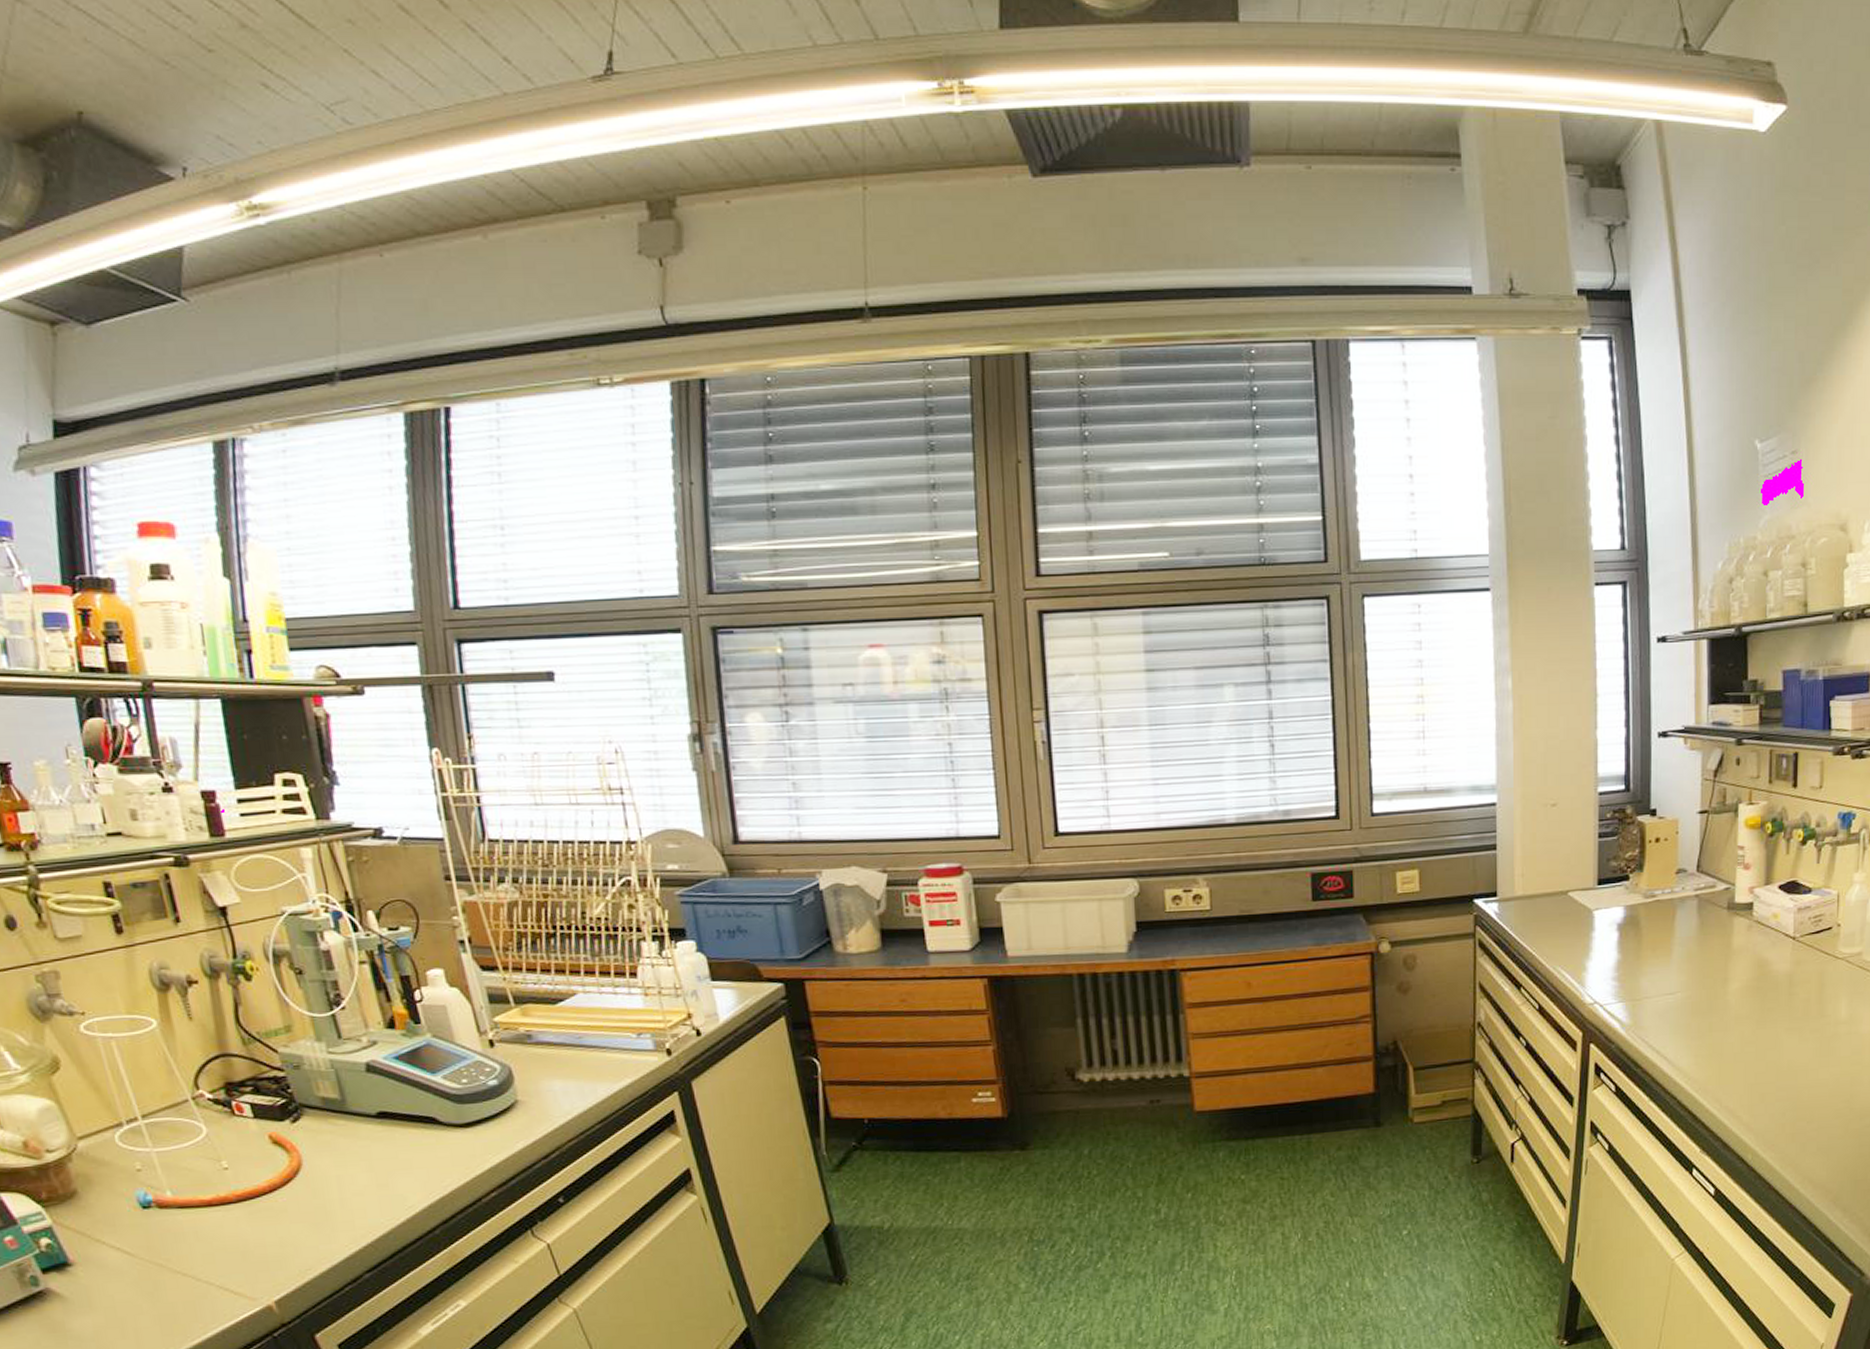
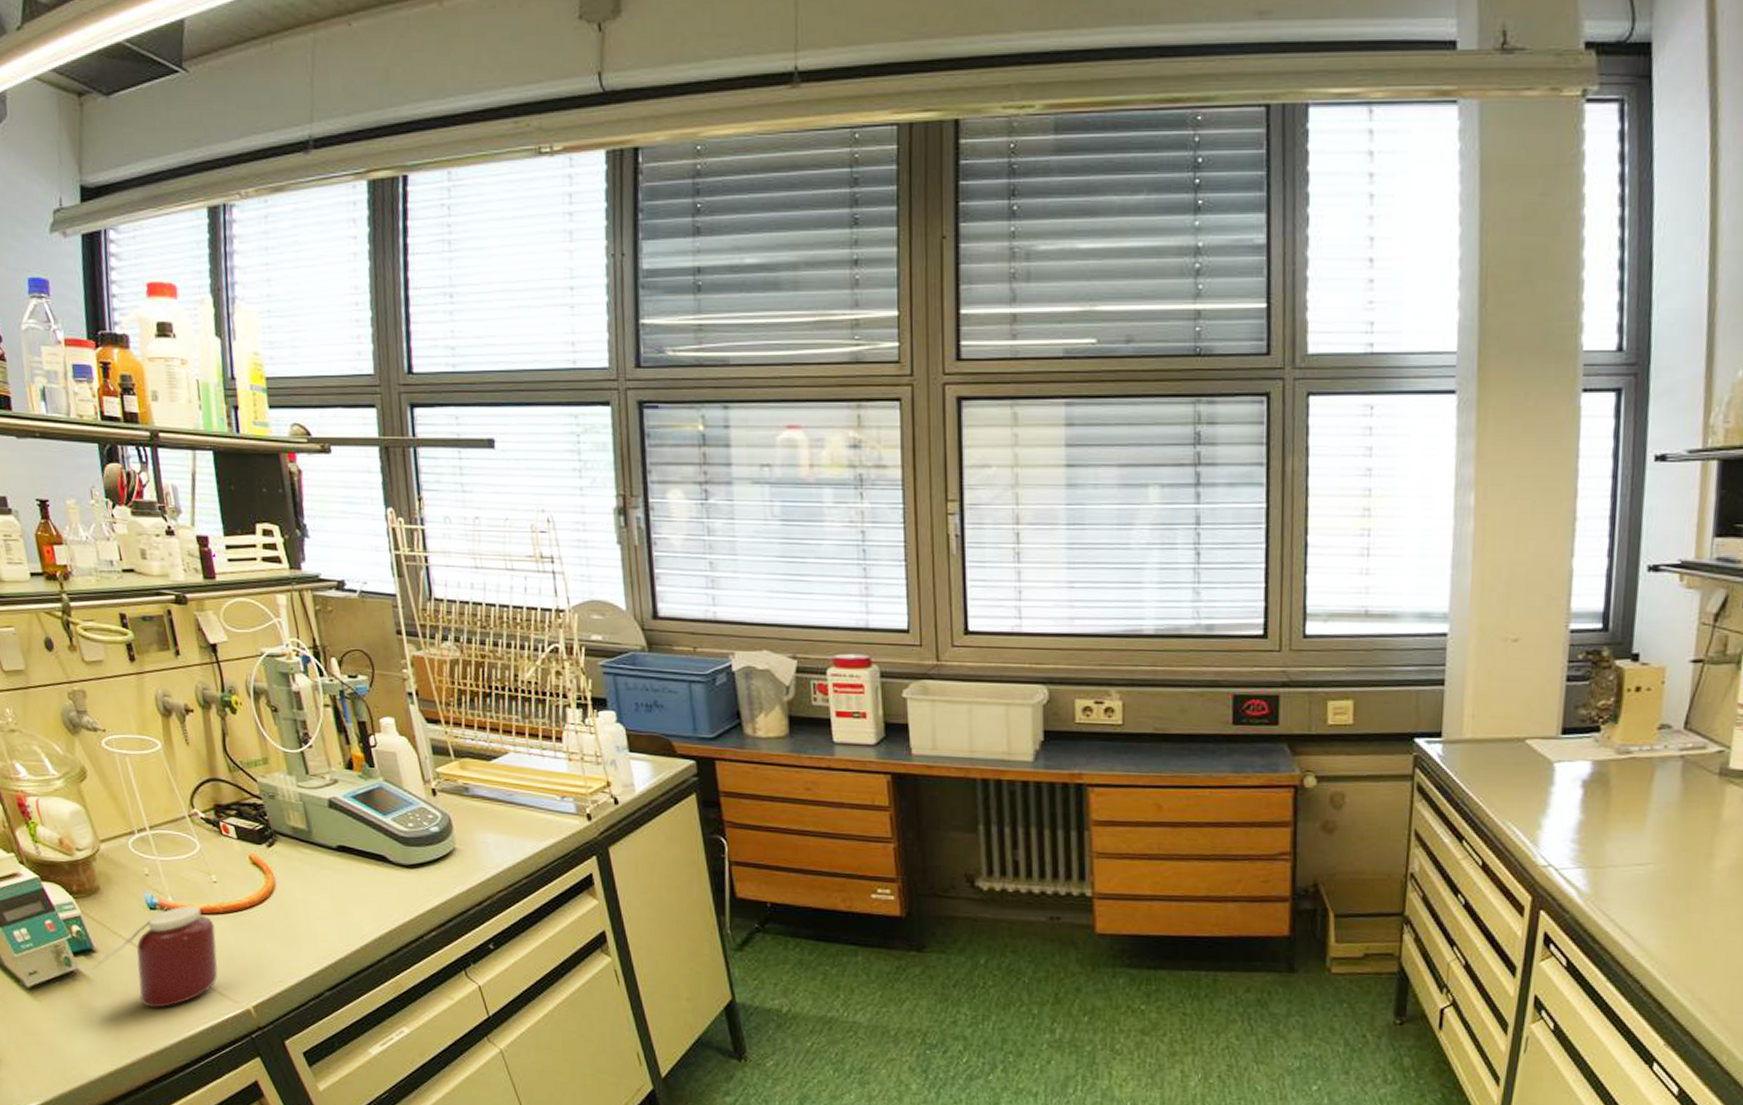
jar: none [68,1197,231,1320] -> present [93,904,218,1008]

